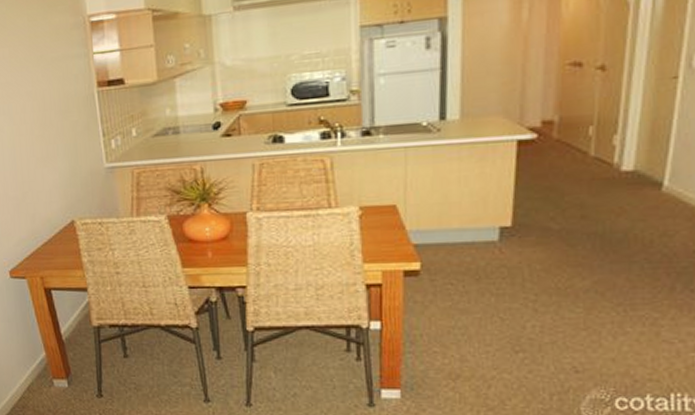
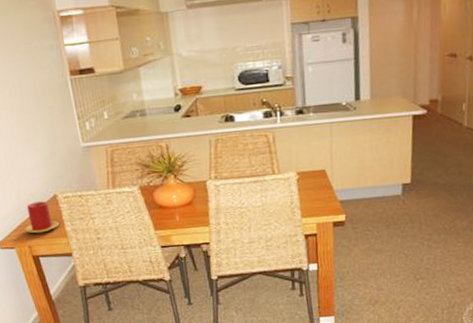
candle: none [38,227,76,263] -> present [25,201,60,234]

